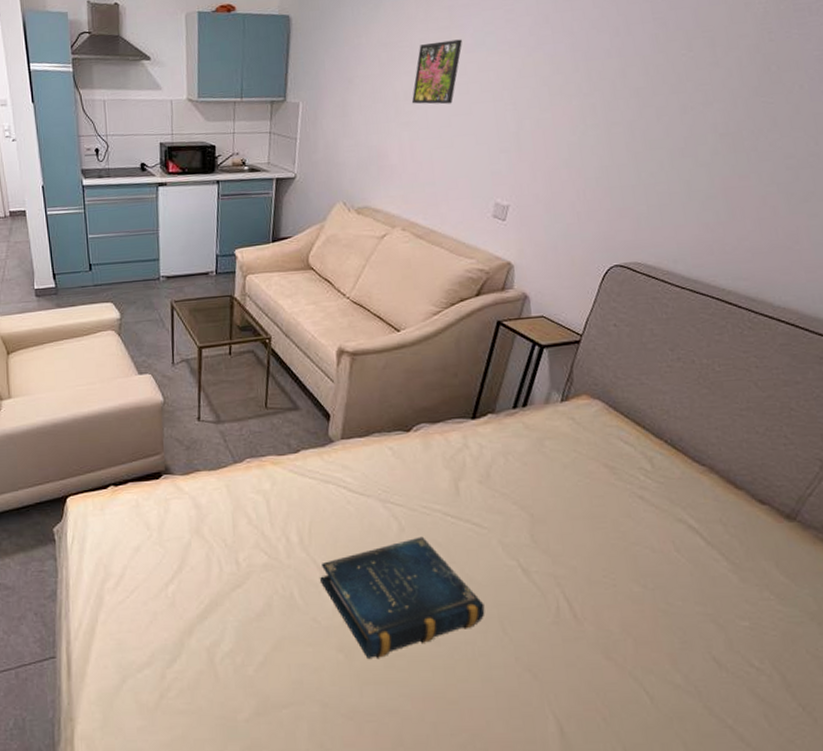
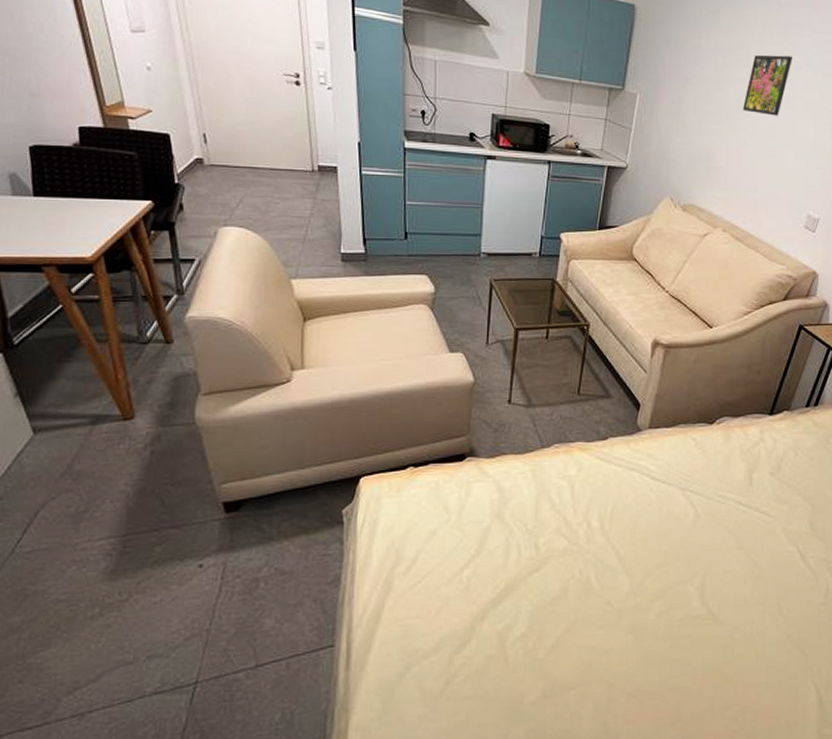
book: present [320,536,485,658] -> none [617,523,765,639]

